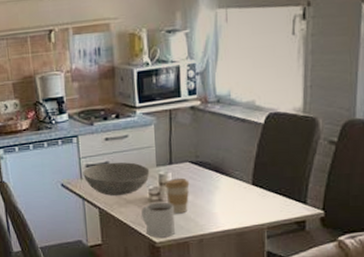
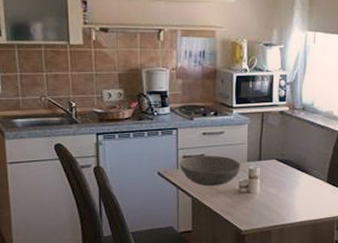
mug: present [141,202,175,238] -> none [231,194,260,226]
coffee cup: present [165,177,190,214] -> none [254,173,275,205]

